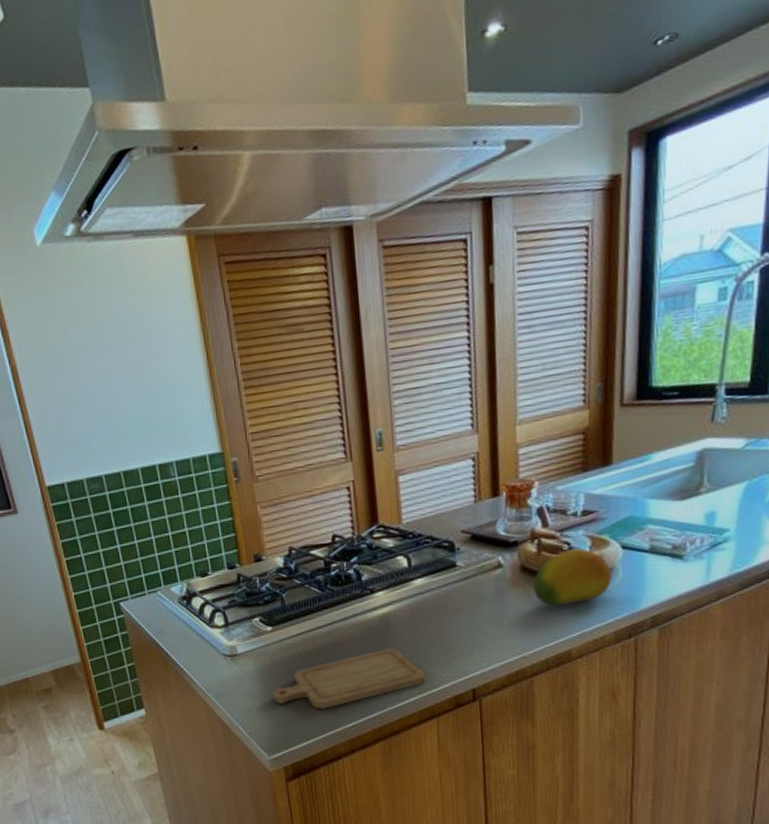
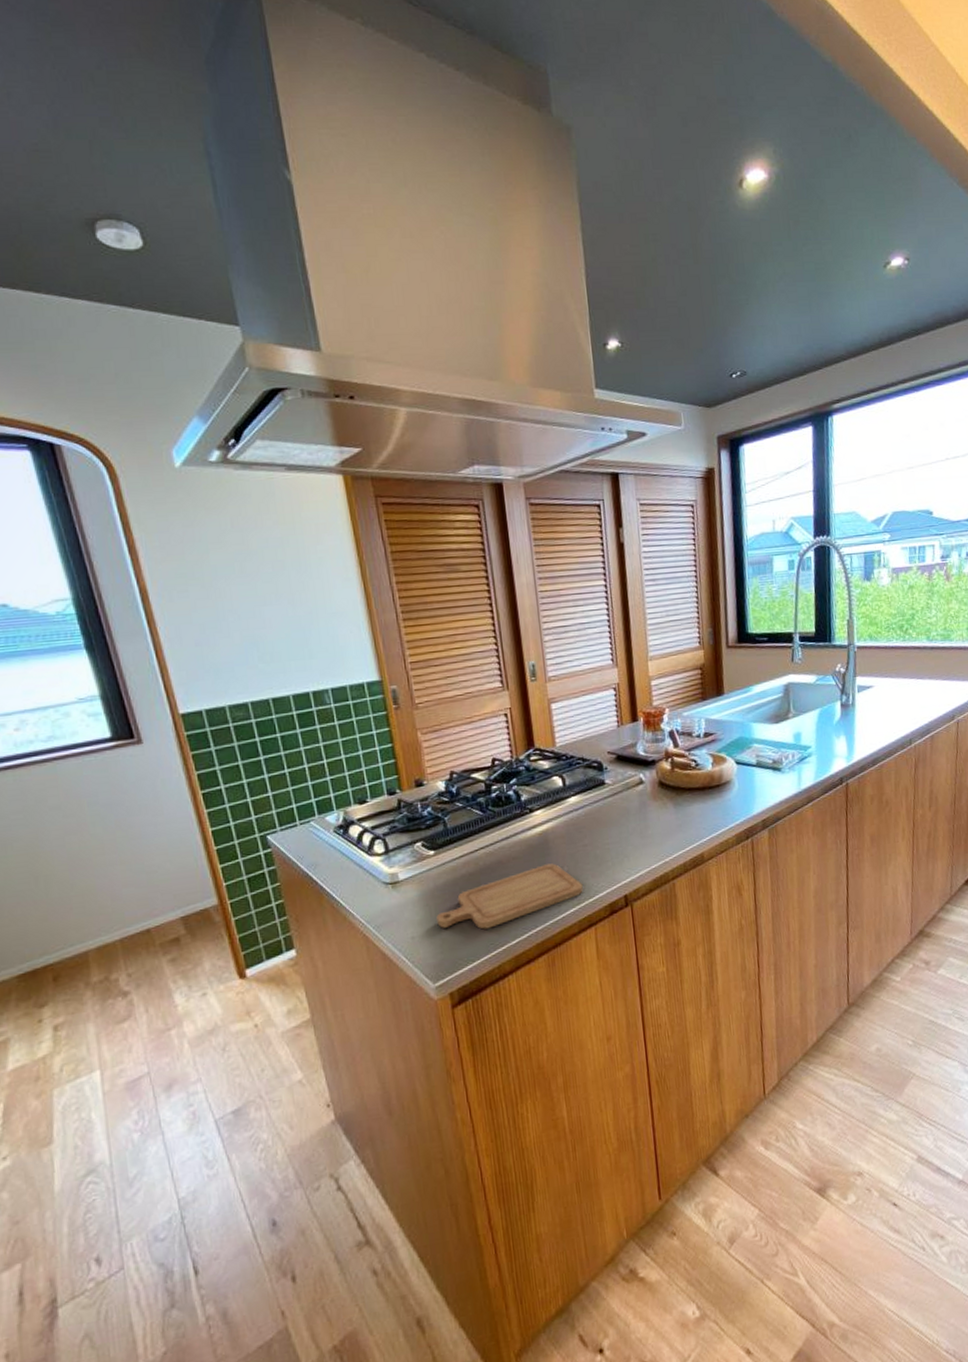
fruit: present [533,548,611,606] -> none [669,765,730,815]

